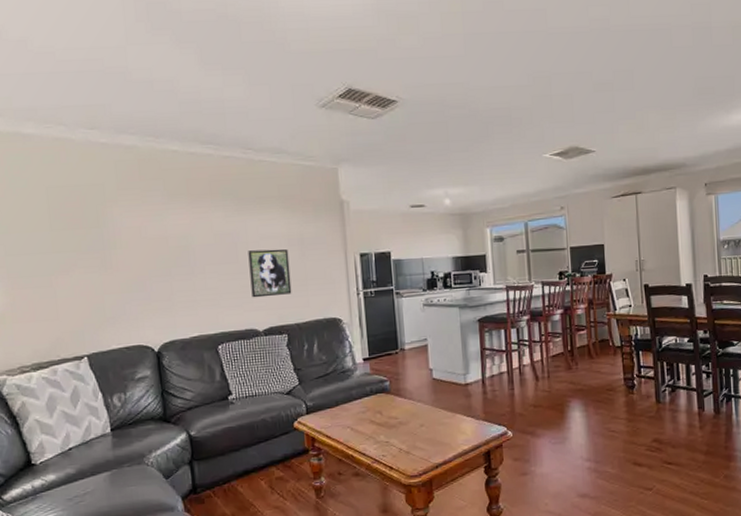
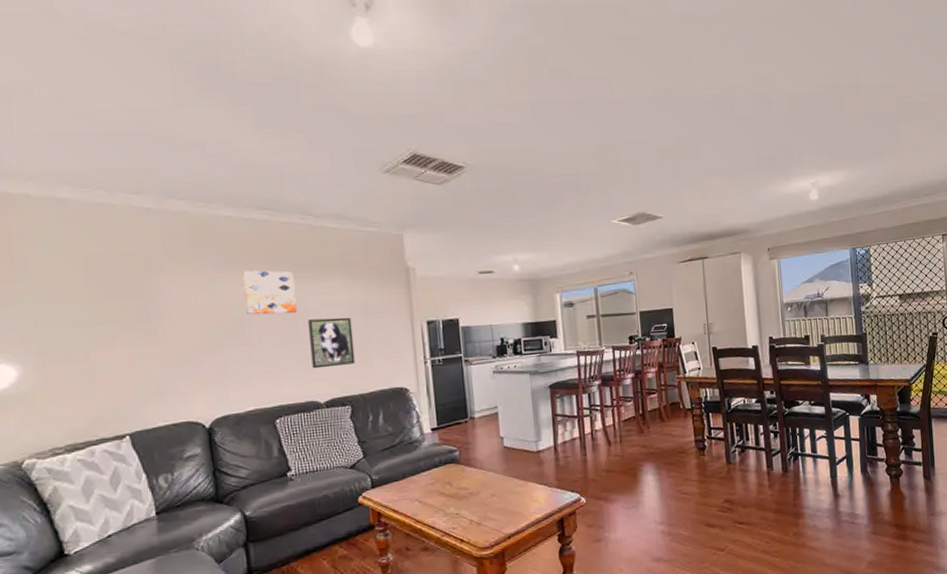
wall art: none [188,202,239,246] -> present [242,270,298,315]

